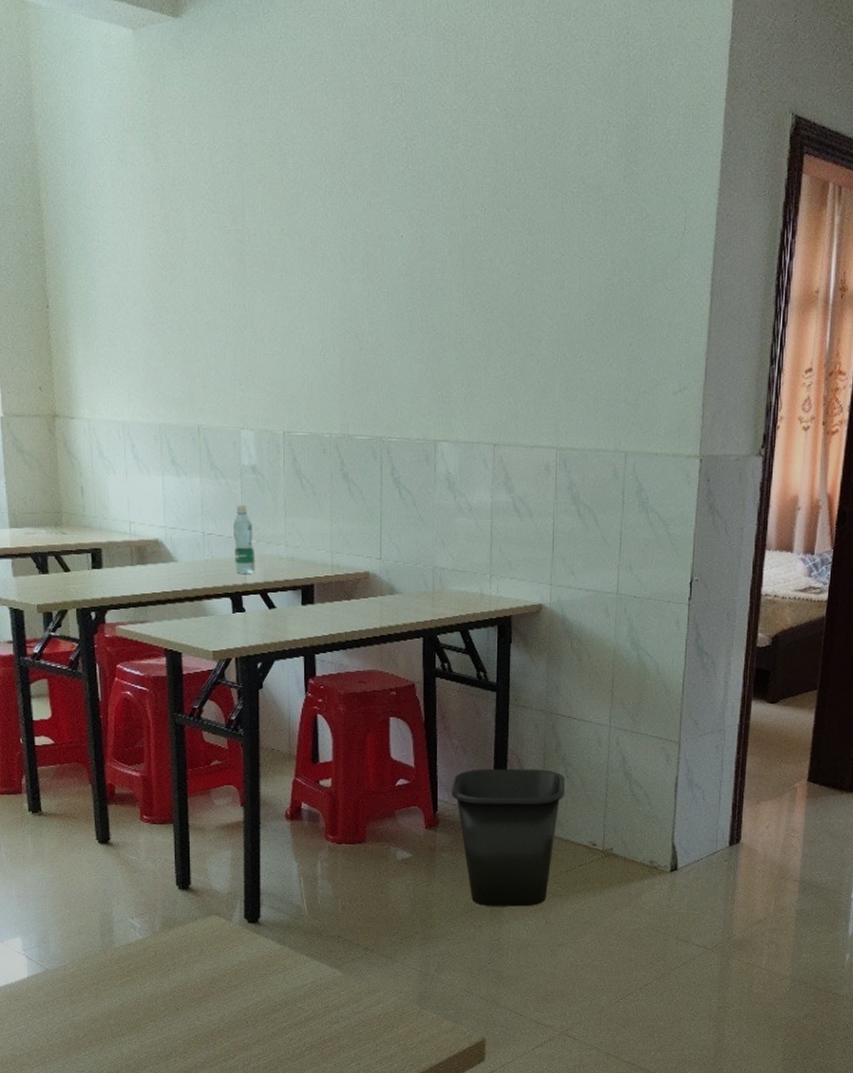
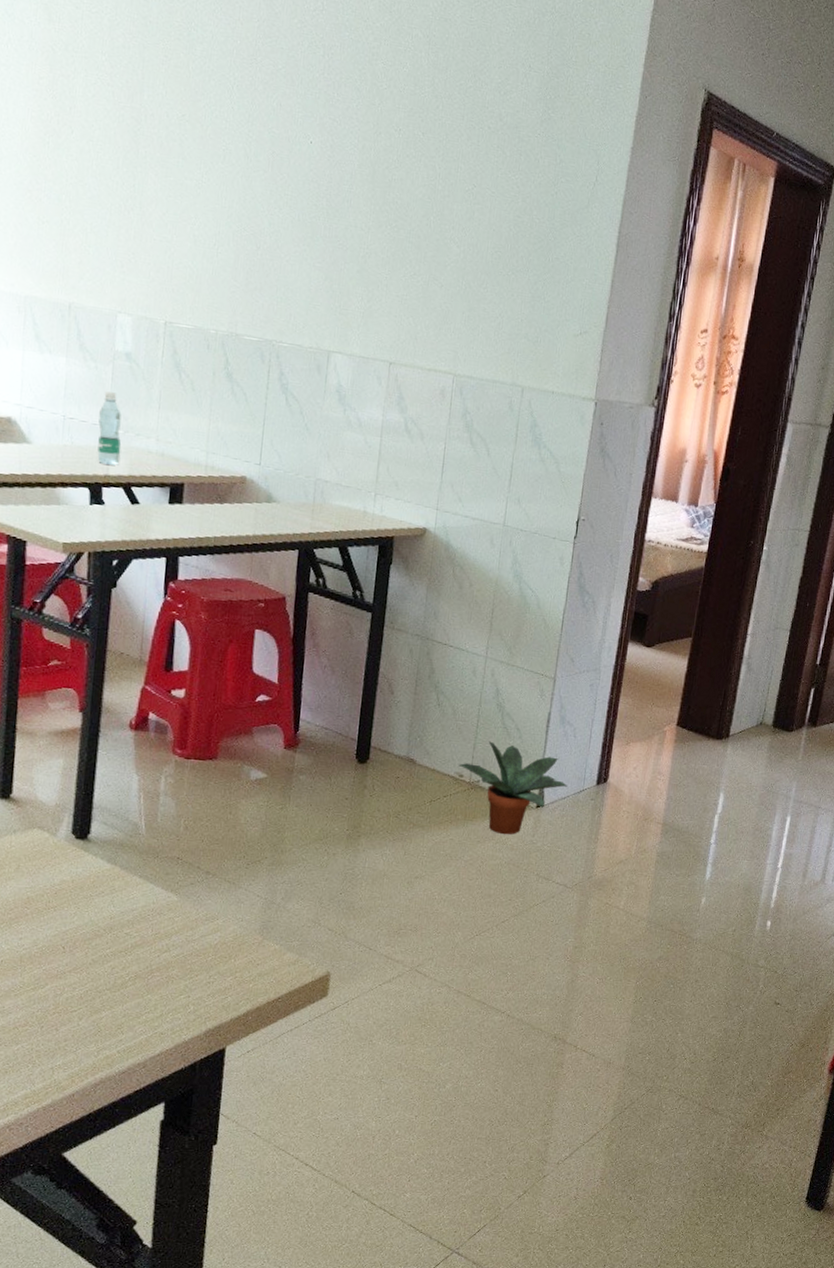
waste bin: present [451,768,566,907] -> none [315,690,436,836]
potted plant: none [591,809,701,899] -> present [458,741,568,834]

